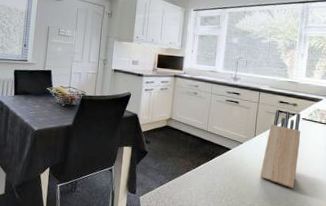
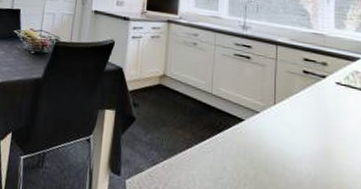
knife block: present [259,110,301,189] -> none [285,69,337,182]

